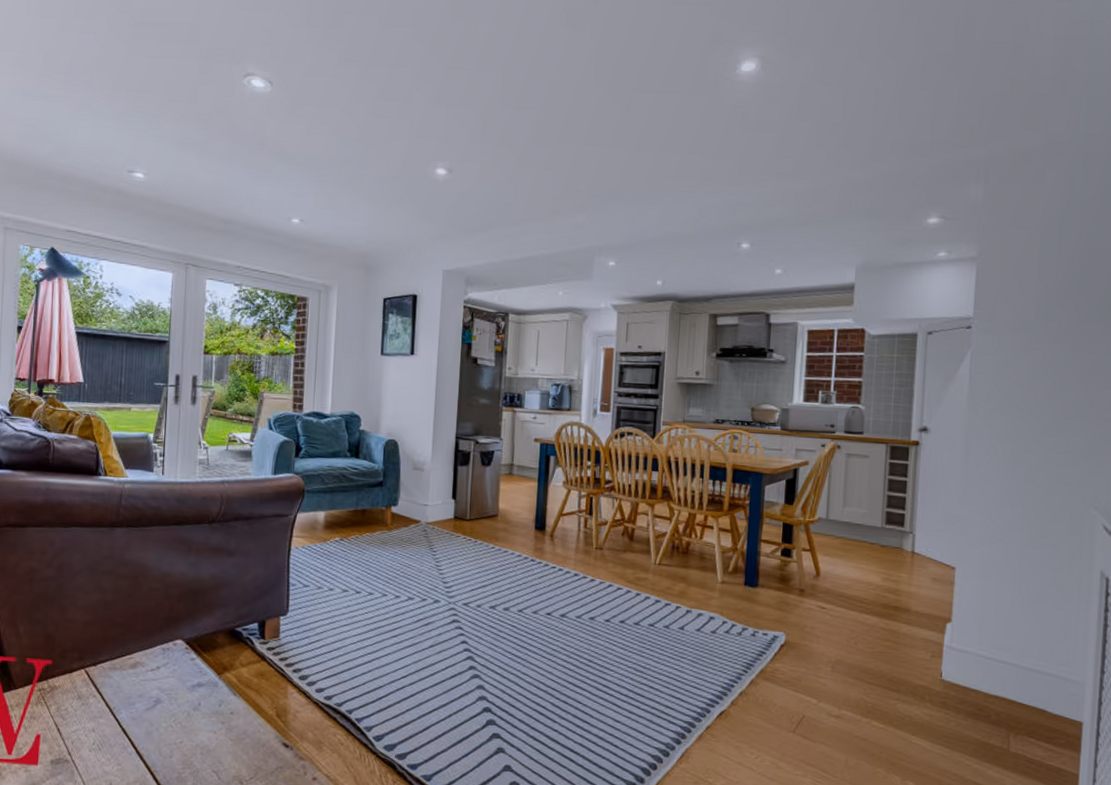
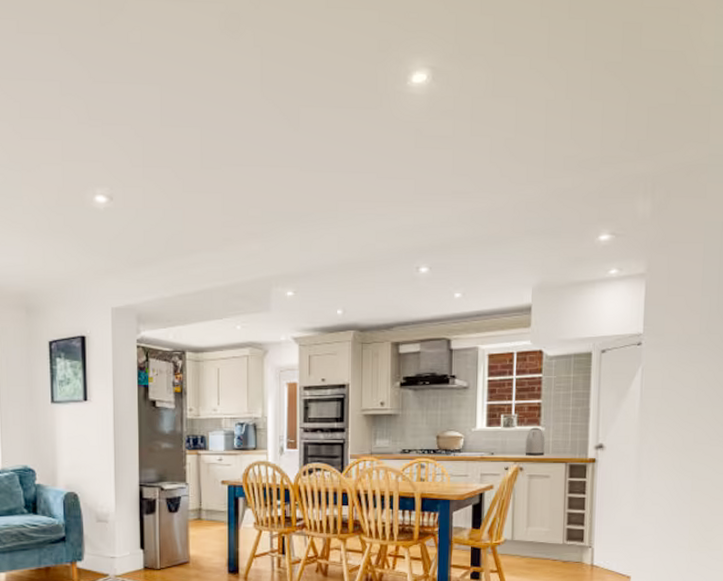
toaster: present [779,407,838,435] -> none [464,432,520,458]

